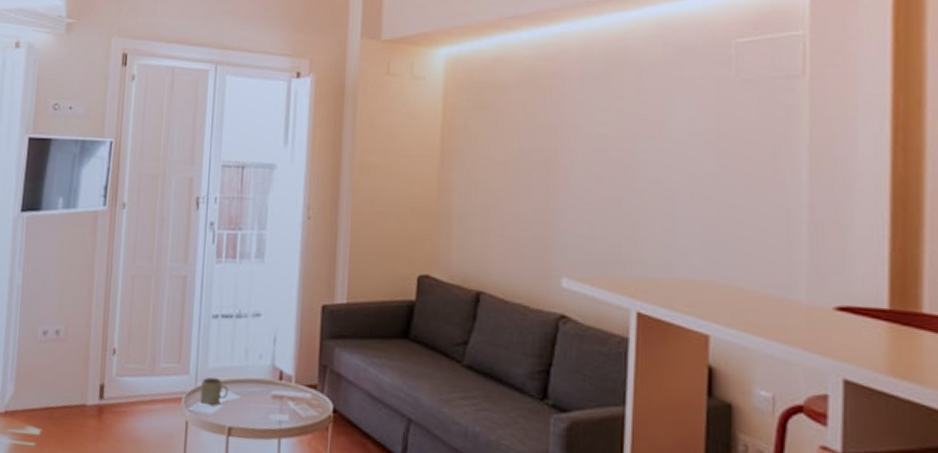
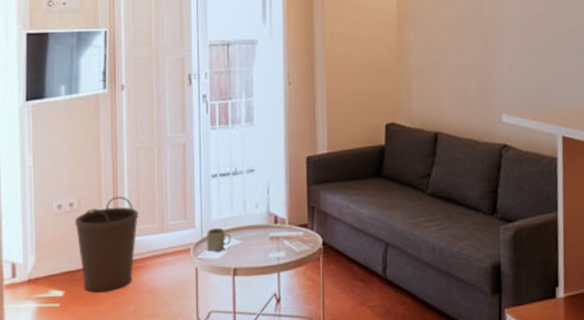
basket: none [59,328,129,437] -> present [75,196,139,292]

